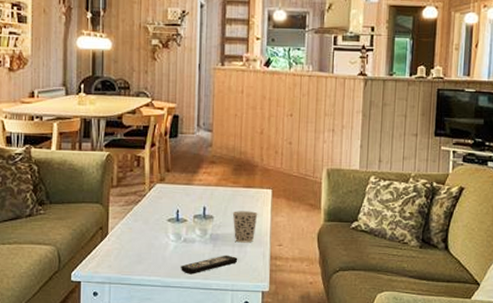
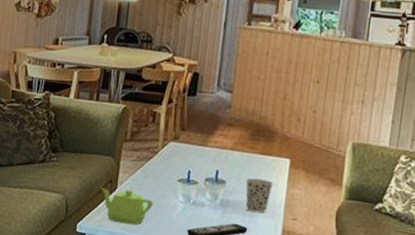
teapot: none [92,234,145,268] -> present [100,187,153,225]

